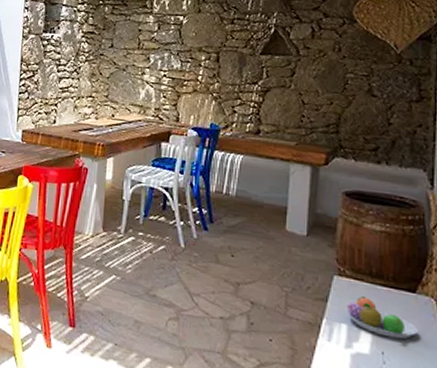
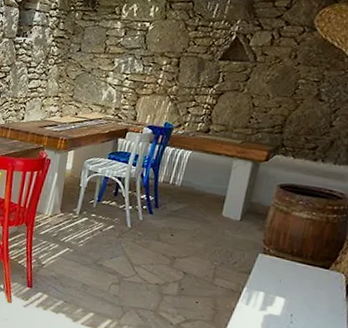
fruit bowl: present [347,296,418,340] -> none [266,271,326,305]

